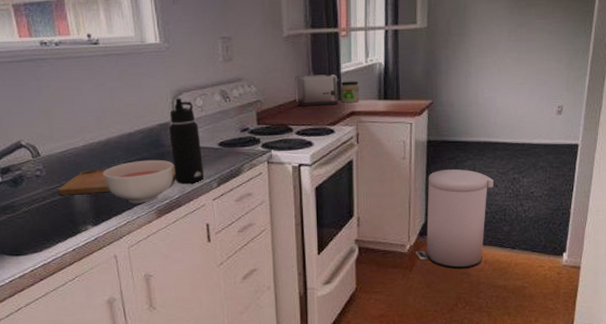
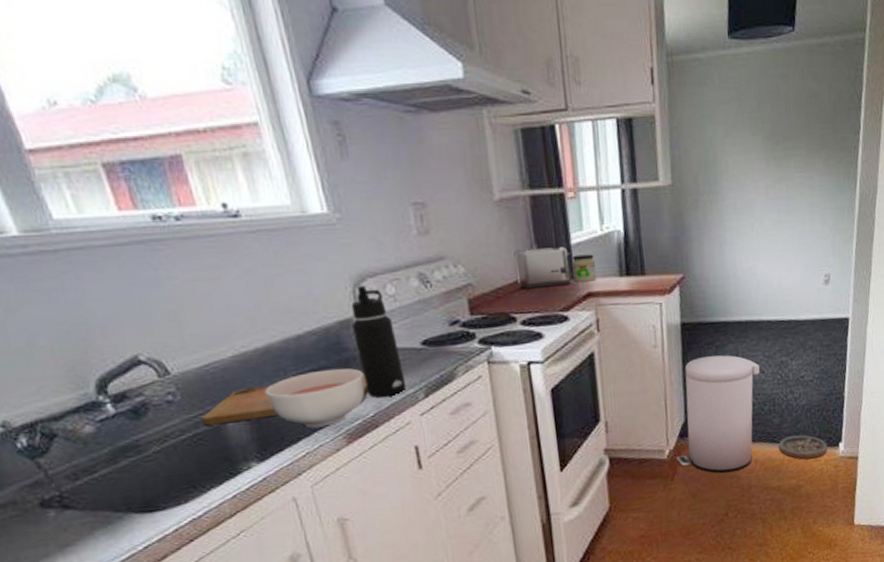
pet bowl: none [507,243,552,265] -> present [779,435,828,459]

